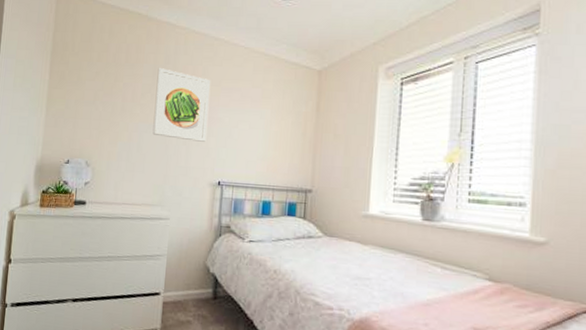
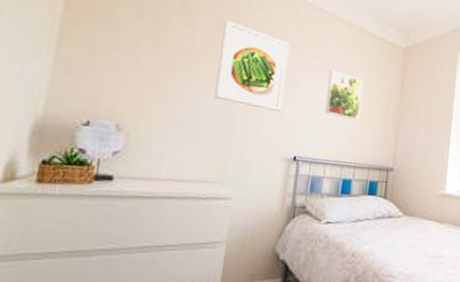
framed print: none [244,99,279,145] -> present [325,69,363,120]

